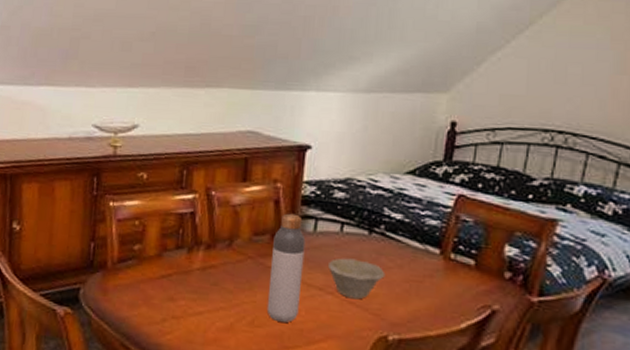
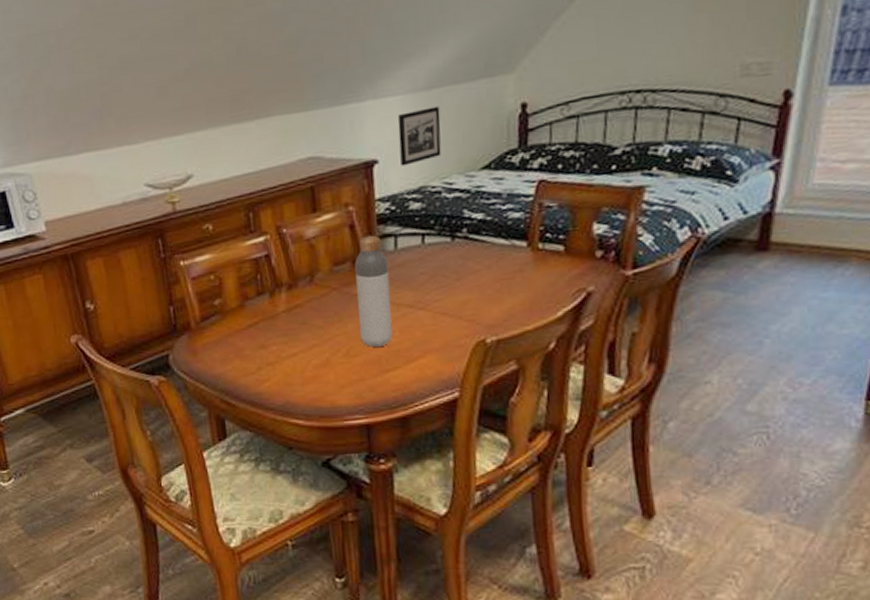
bowl: present [328,258,386,300] -> none [415,269,475,310]
picture frame: none [332,108,376,157] -> present [397,106,442,166]

